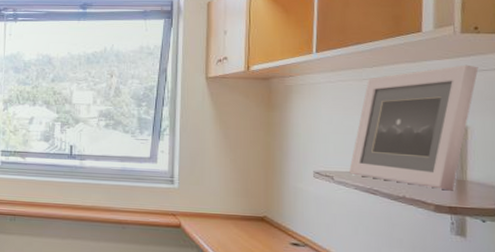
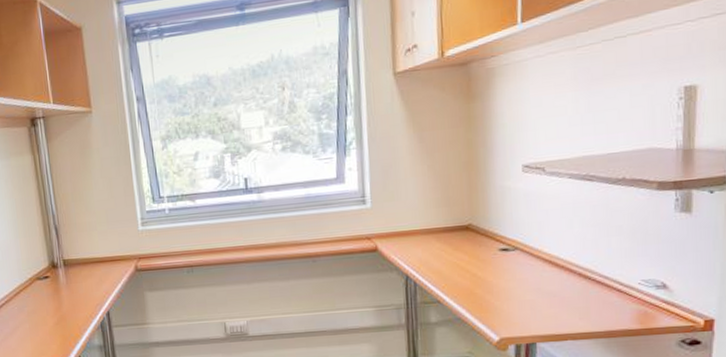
picture frame: present [349,64,479,191] -> none [562,10,712,164]

